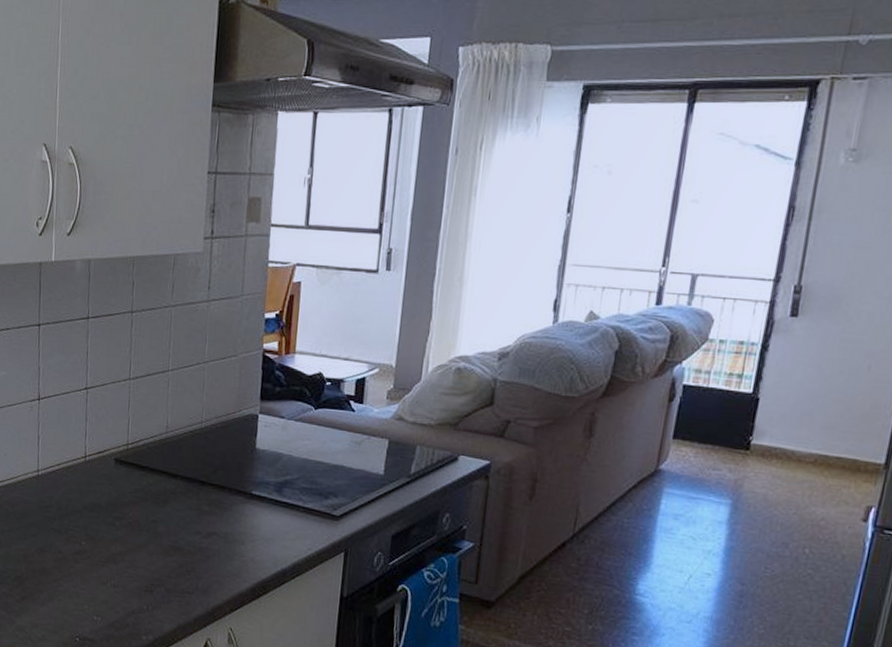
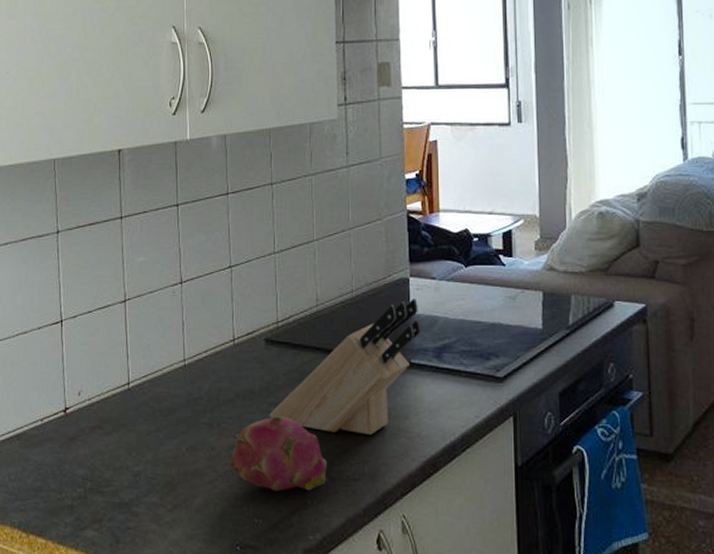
fruit: none [74,529,165,598] -> present [228,416,328,491]
knife block: none [114,434,265,555] -> present [269,299,421,435]

